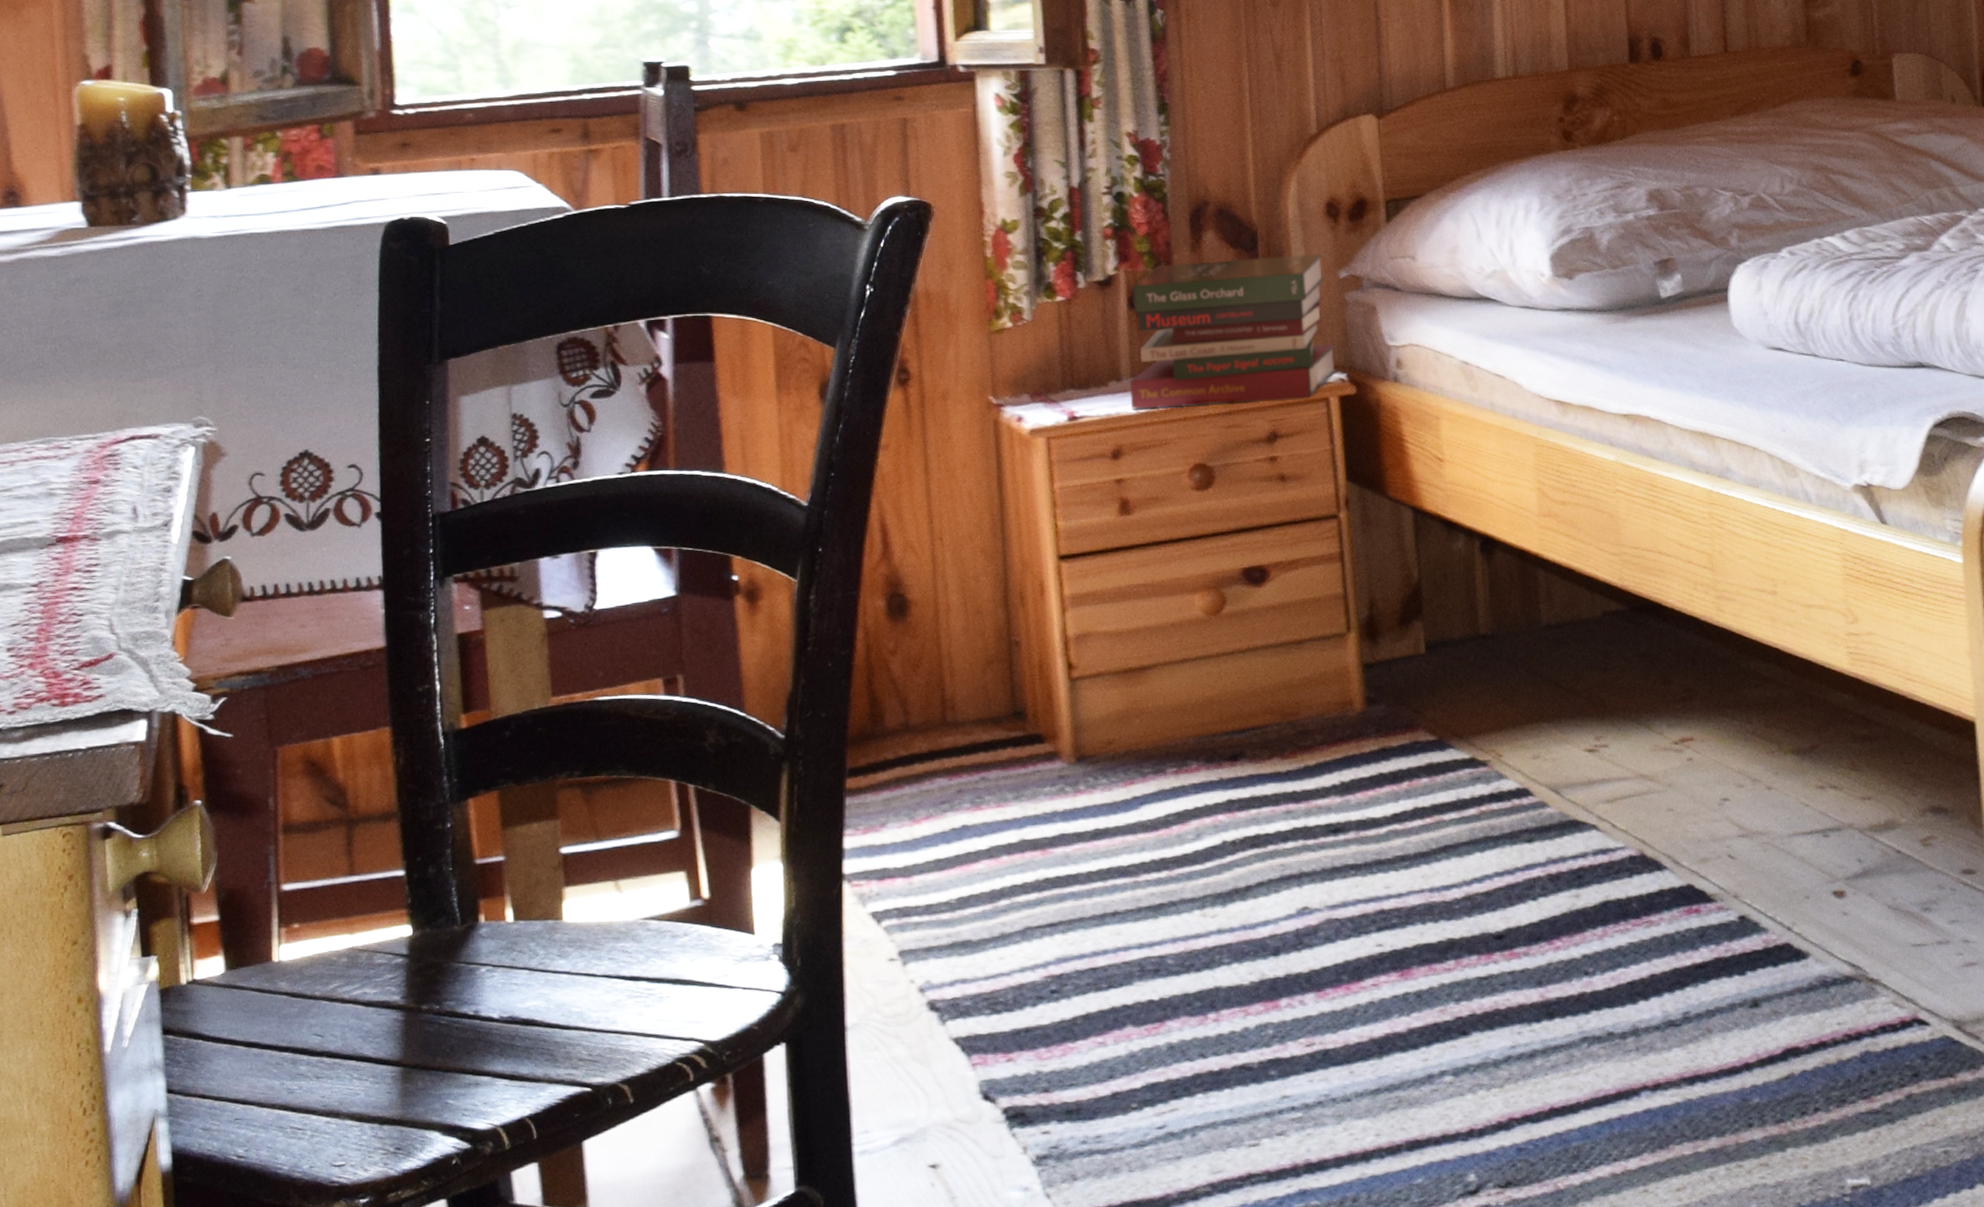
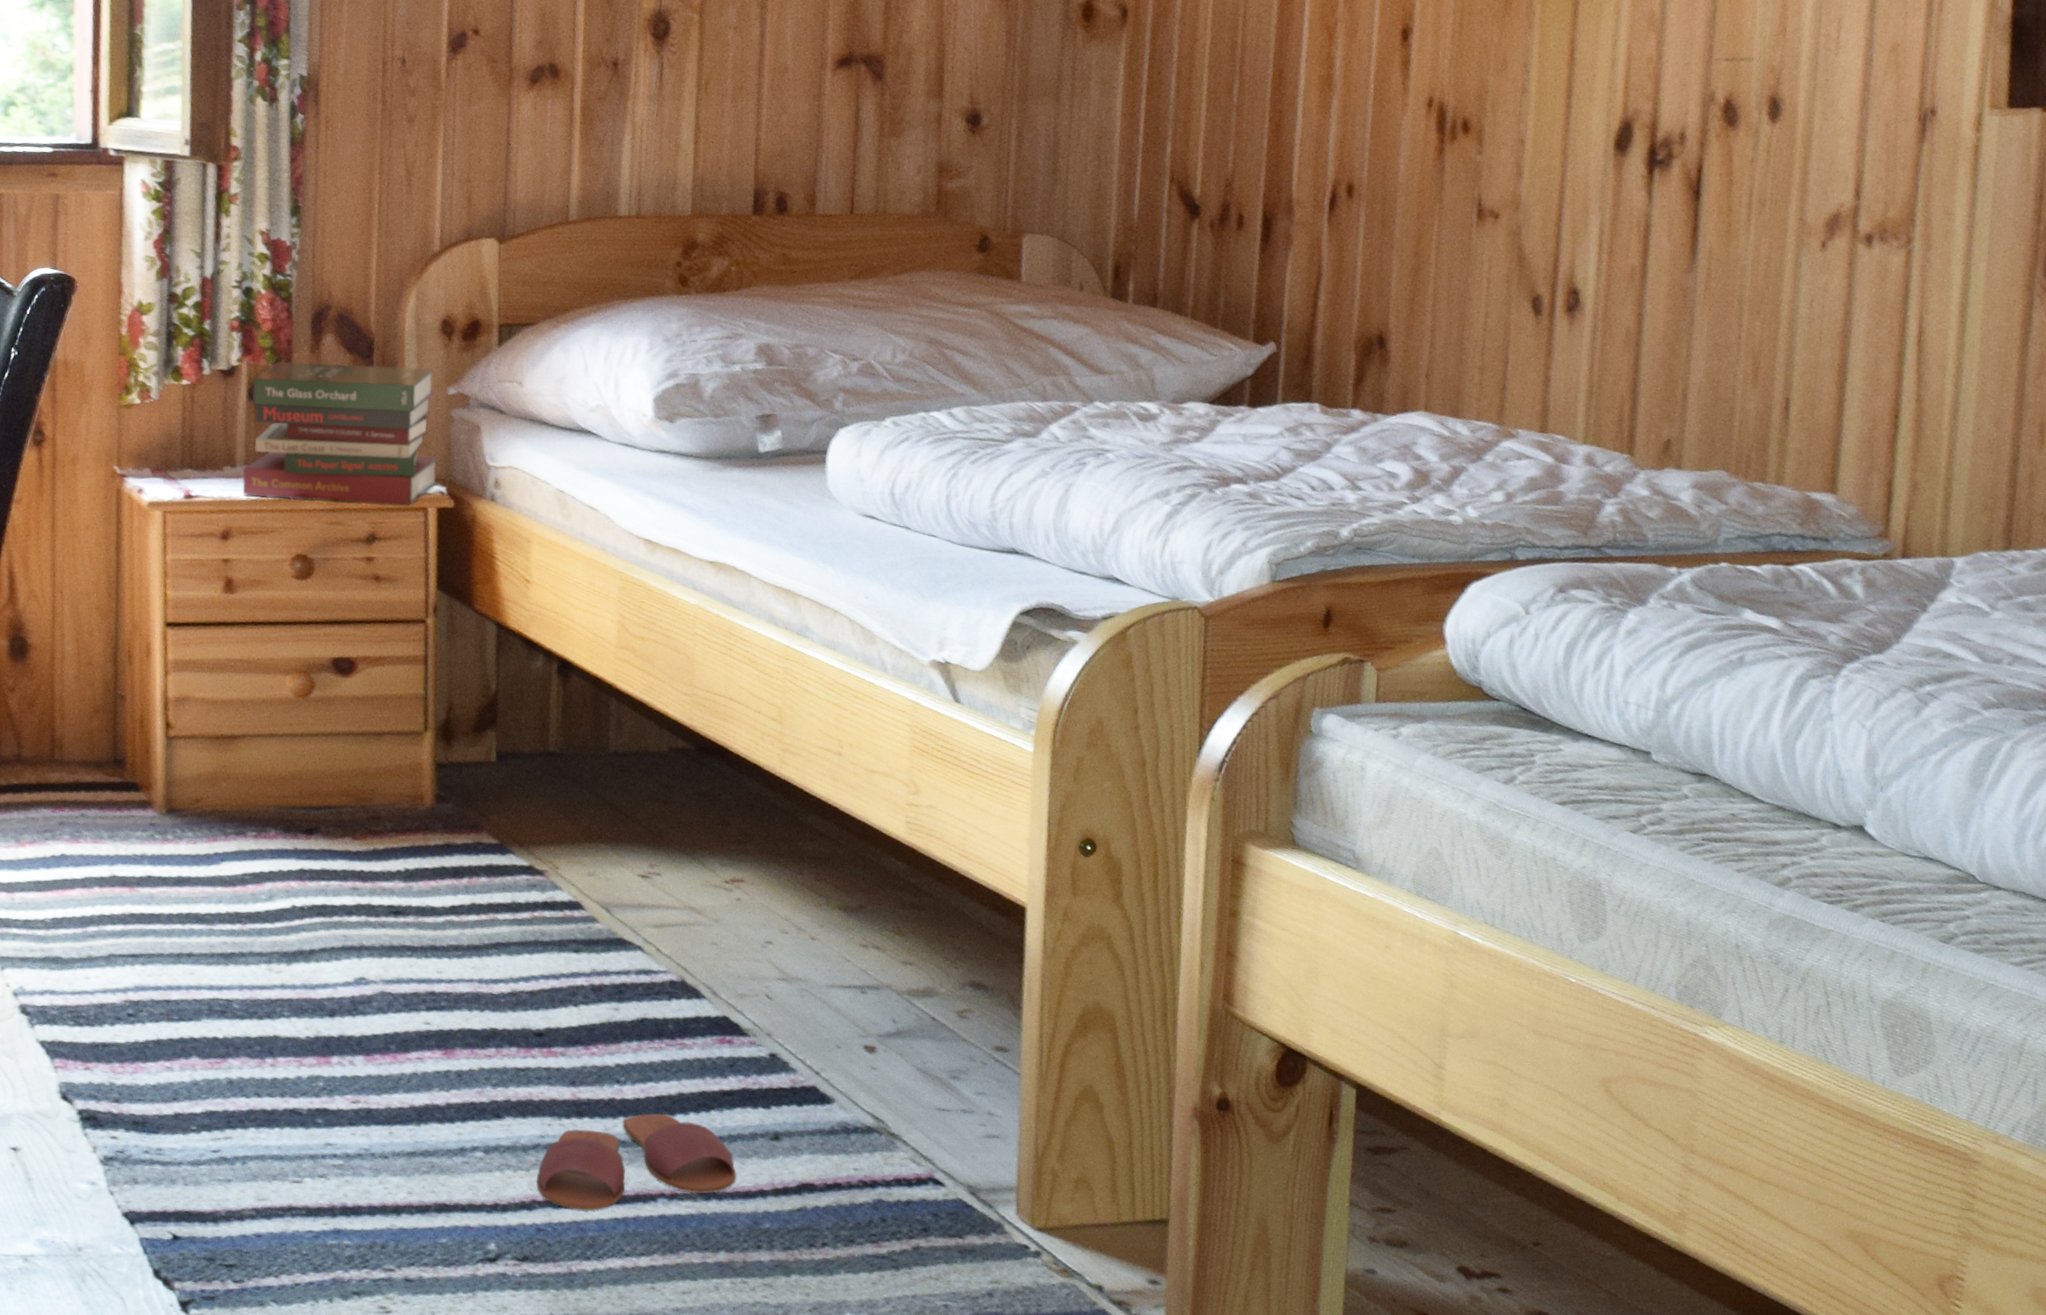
slippers: none [1511,999,1720,1121] -> present [536,1113,737,1211]

